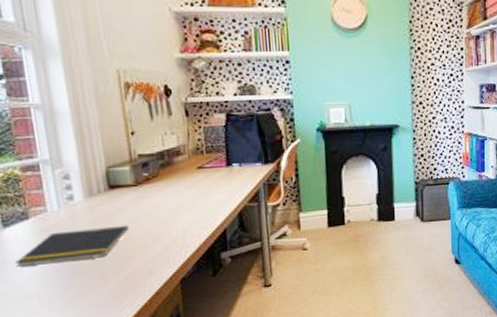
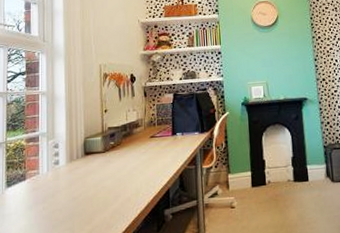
notepad: present [14,226,130,267] -> none [10,186,96,220]

